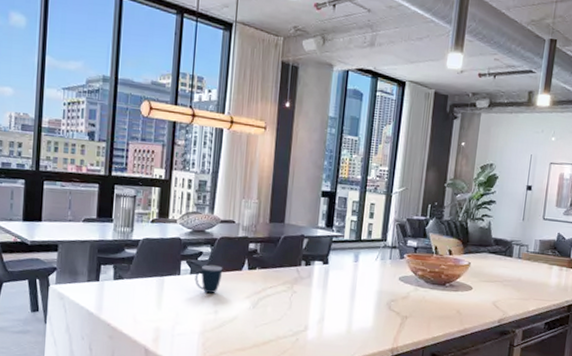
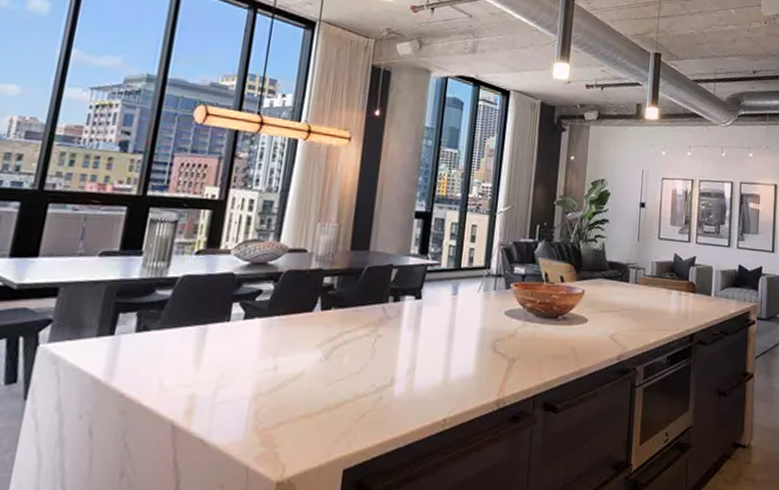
mug: present [195,264,223,294] -> none [249,306,288,344]

